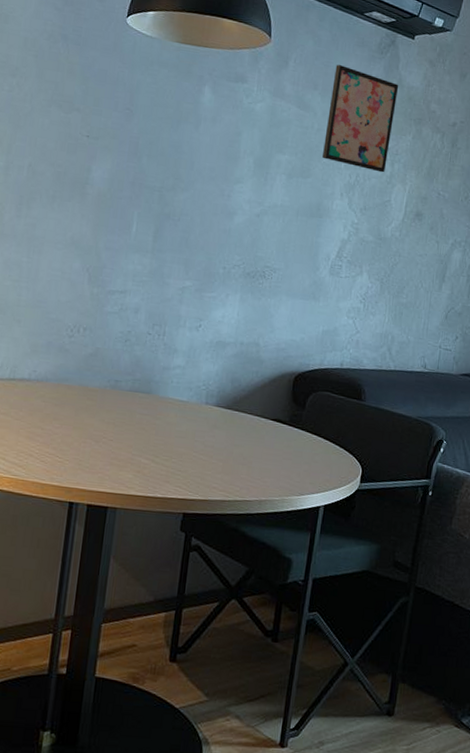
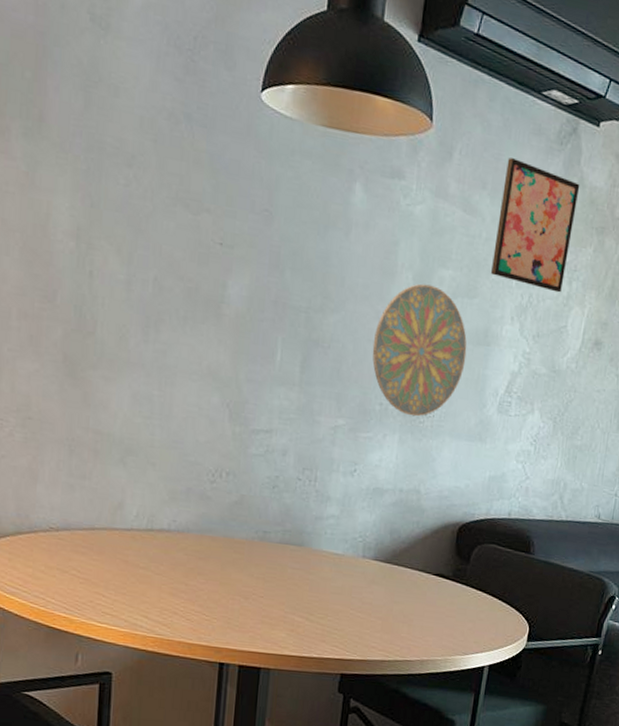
decorative plate: none [217,166,302,279] -> present [372,284,467,417]

